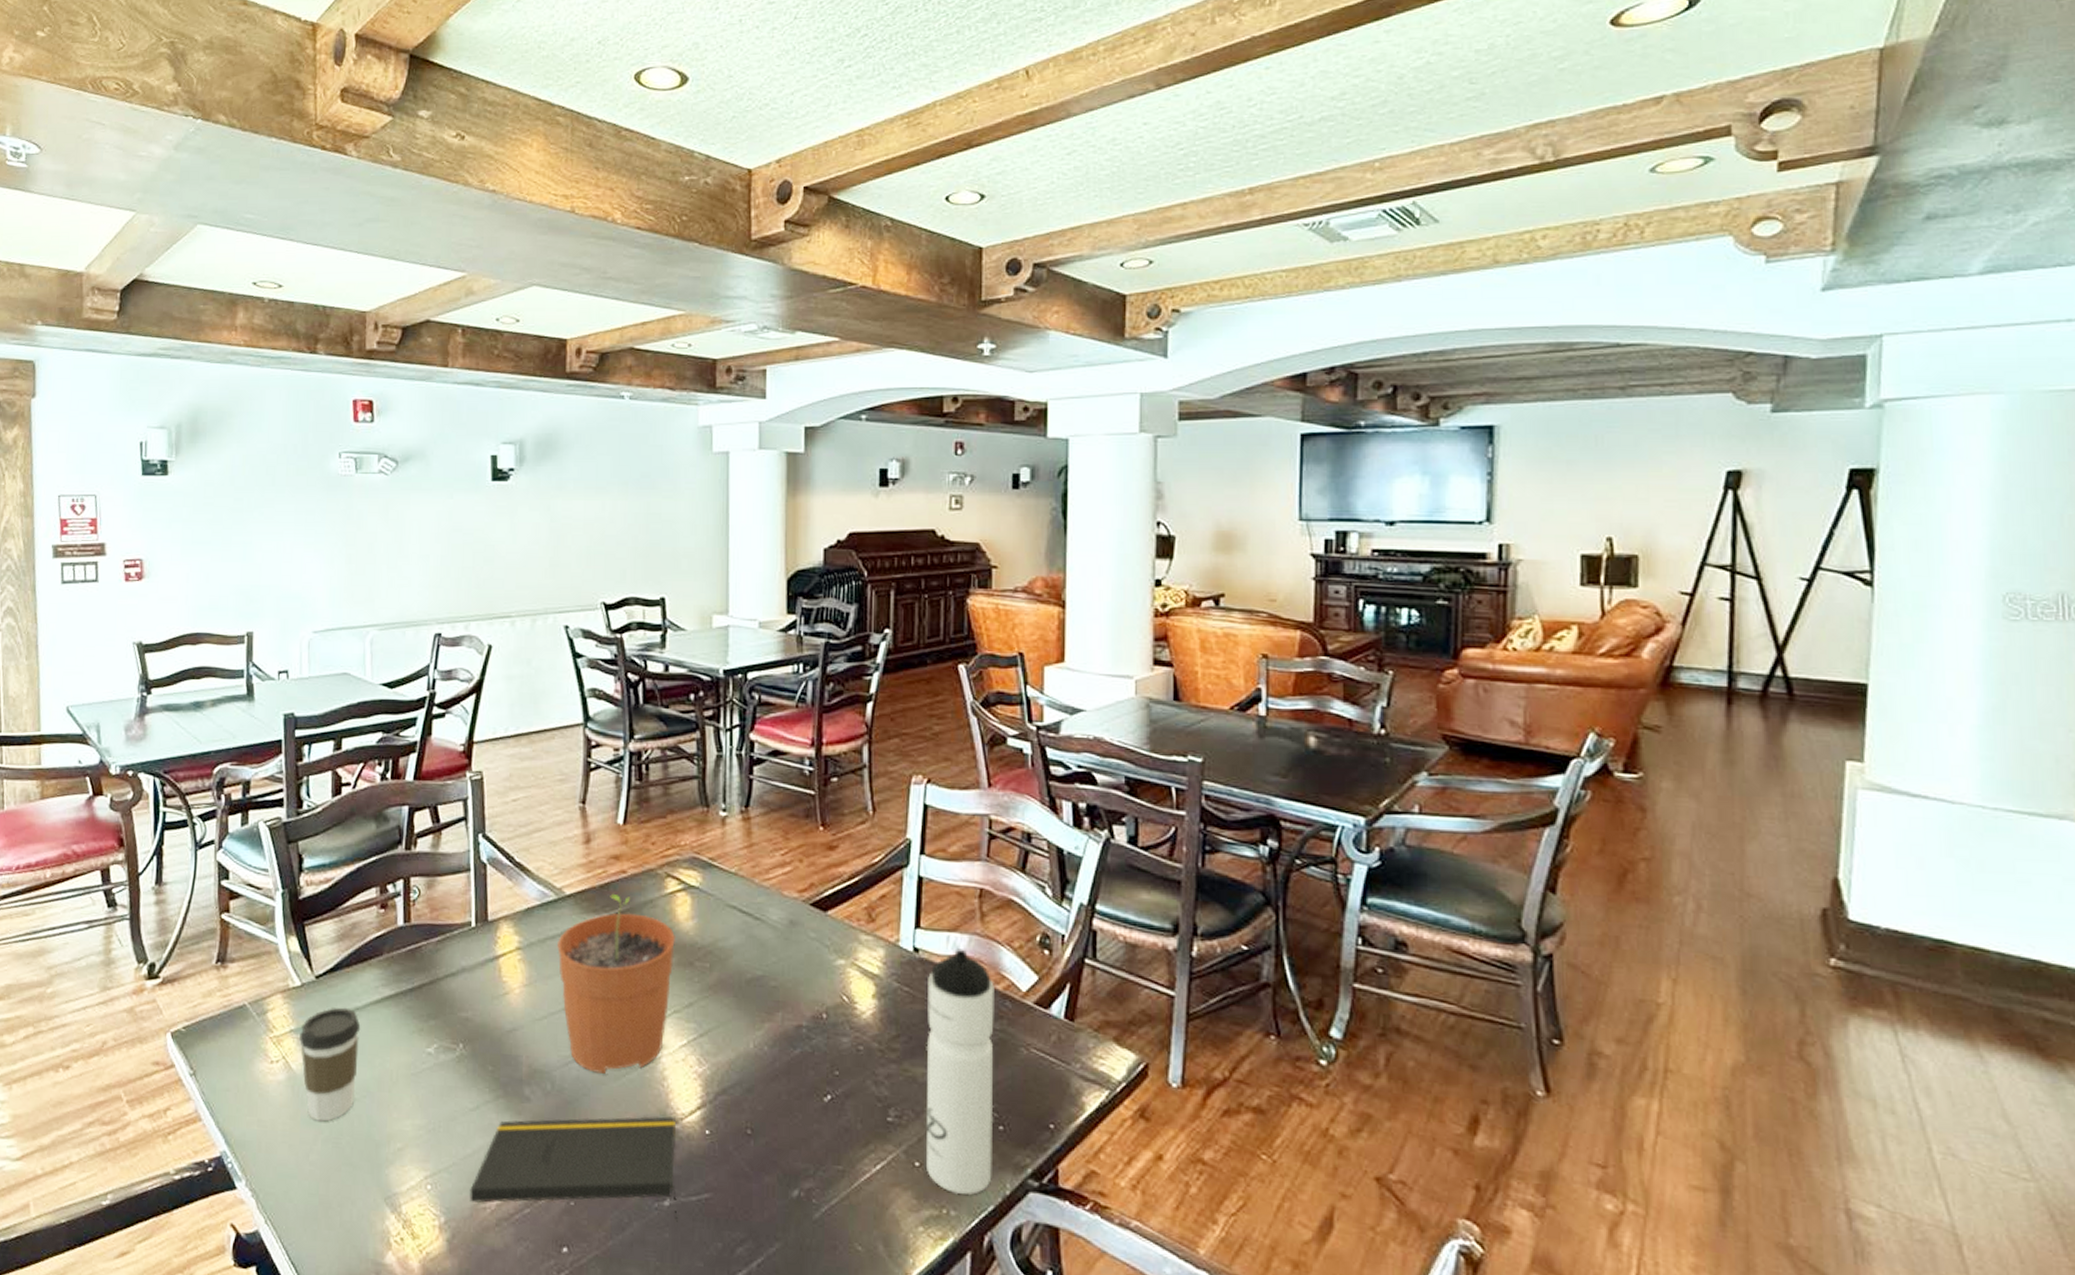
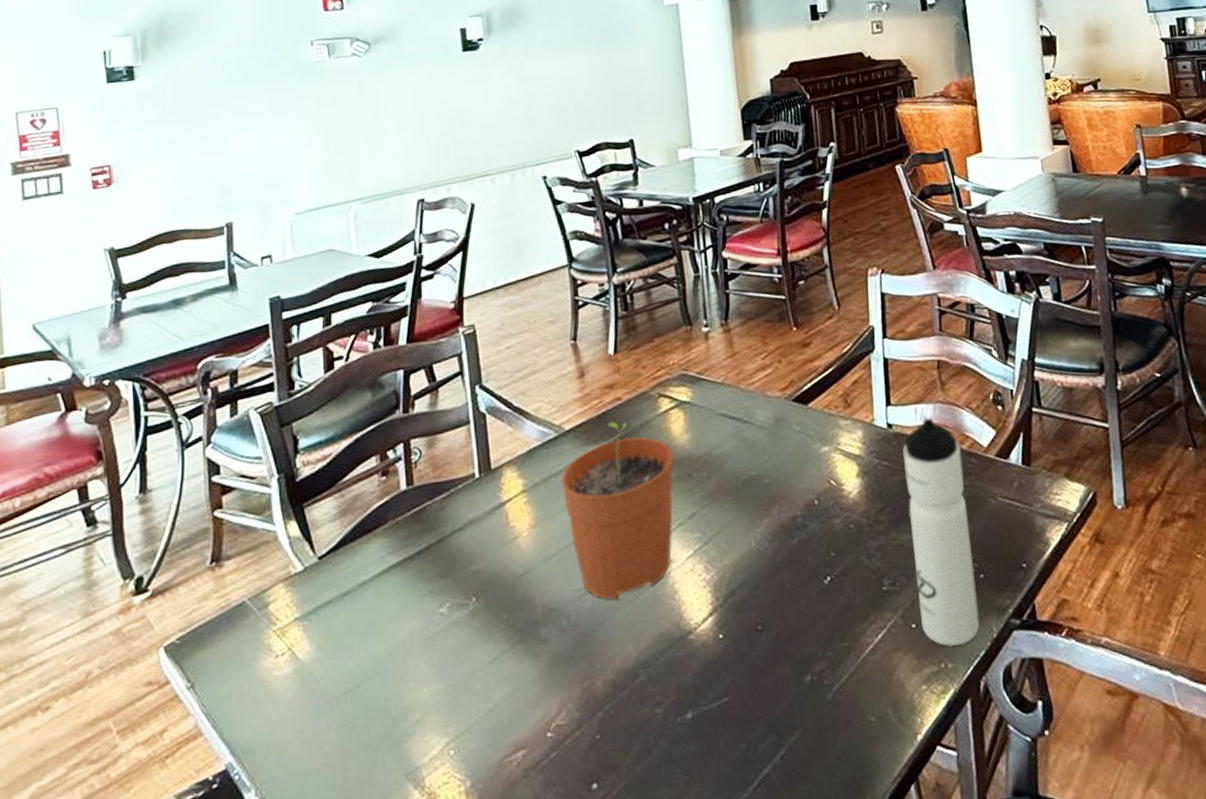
coffee cup: present [299,1007,361,1122] -> none [305,583,369,709]
notepad: present [469,1116,678,1222] -> none [494,628,702,760]

